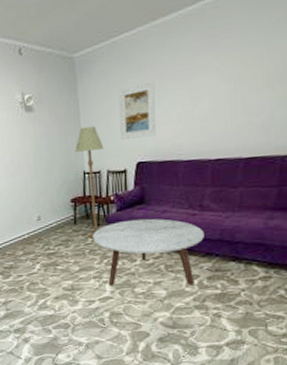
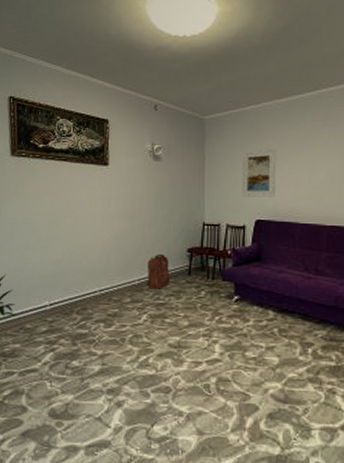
backpack: none [33,207,58,241] -> present [146,254,170,289]
floor lamp: present [75,126,104,239] -> none [197,181,225,292]
coffee table: present [92,218,204,286] -> none [206,276,319,355]

